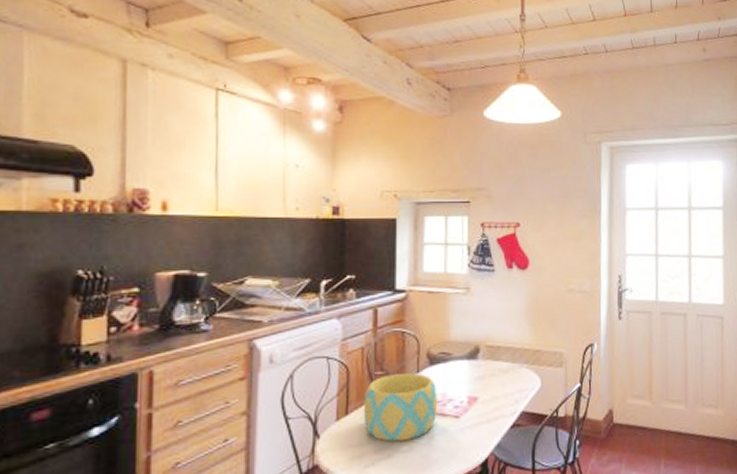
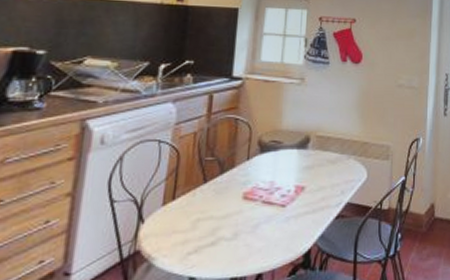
bowl: present [363,373,438,442] -> none [190,160,266,229]

